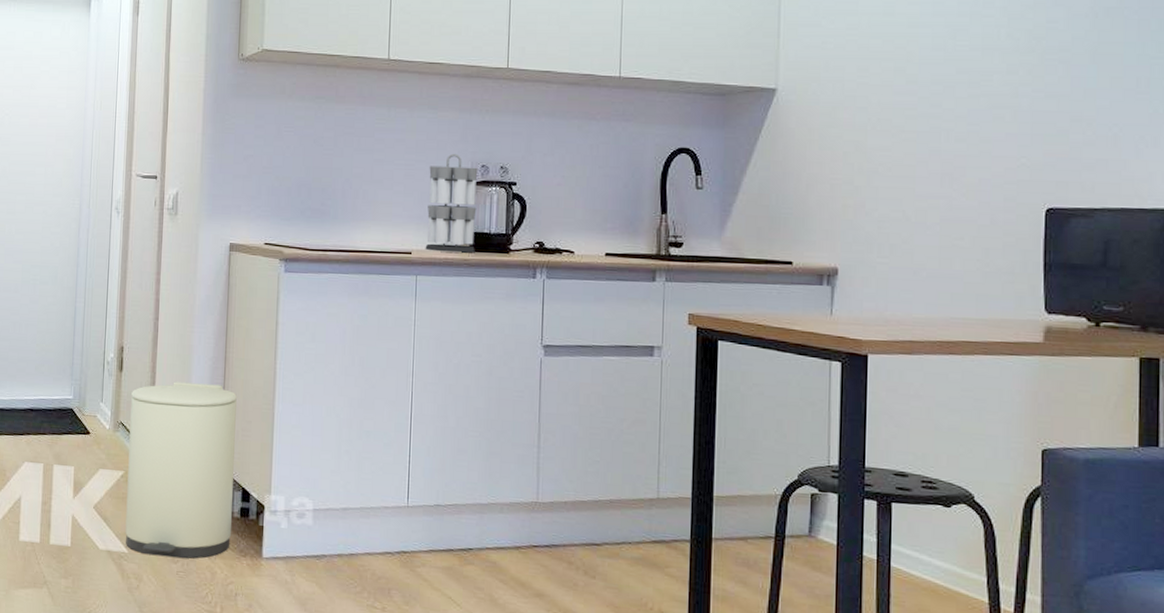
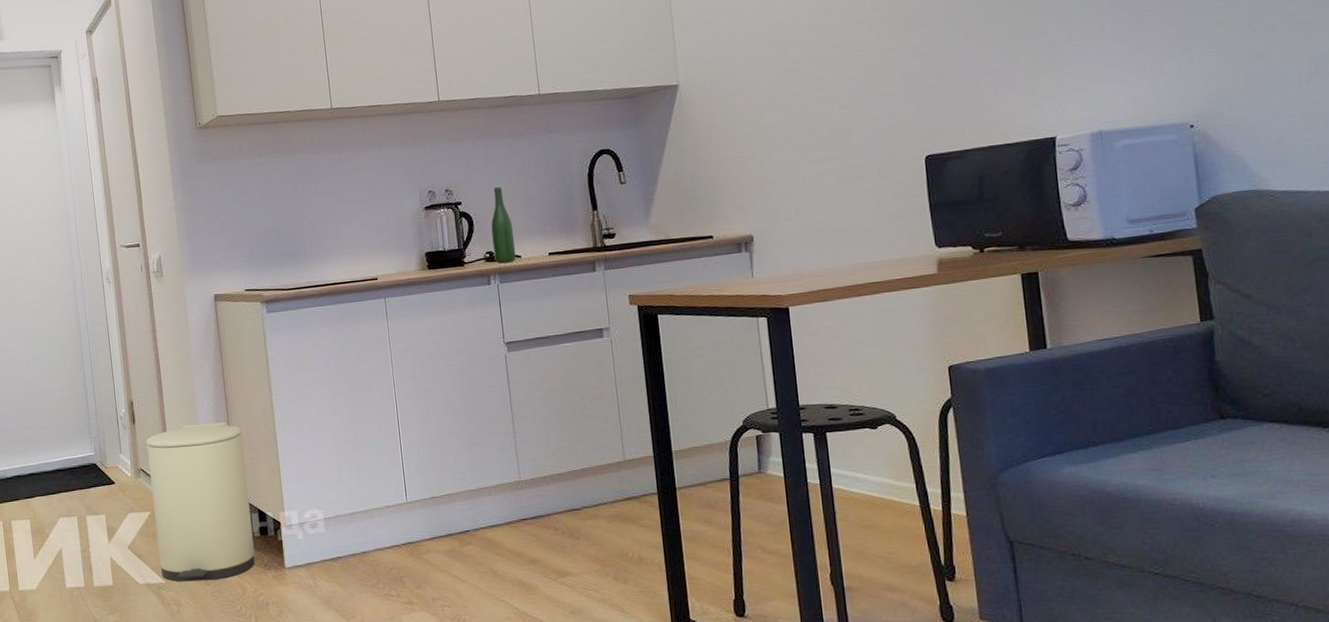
spice rack: present [425,153,478,253] -> none [382,184,434,275]
beer bottle: none [544,171,570,256] -> present [491,186,517,263]

